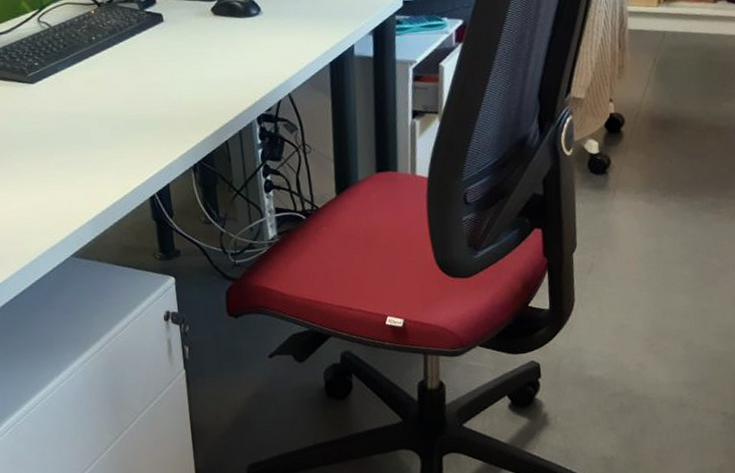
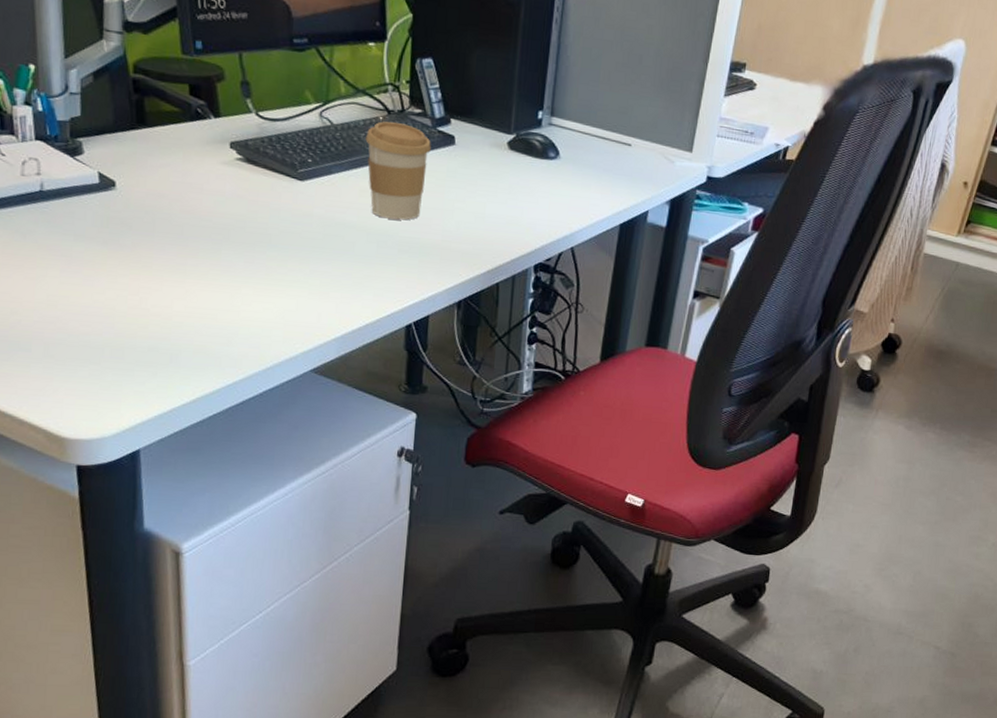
coffee cup: none [82,12,144,103] -> present [365,121,431,220]

